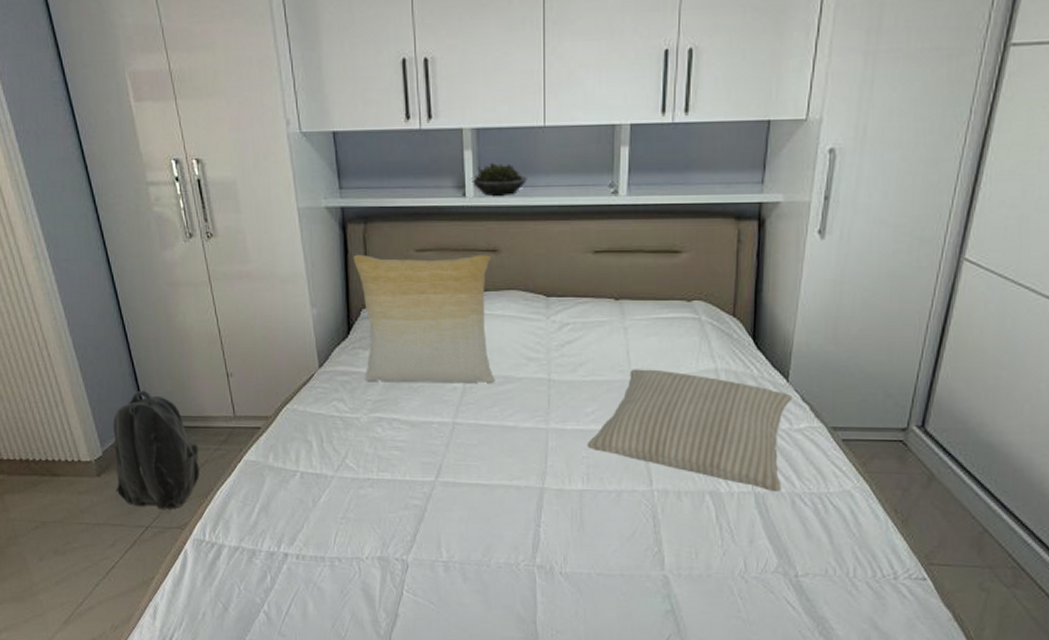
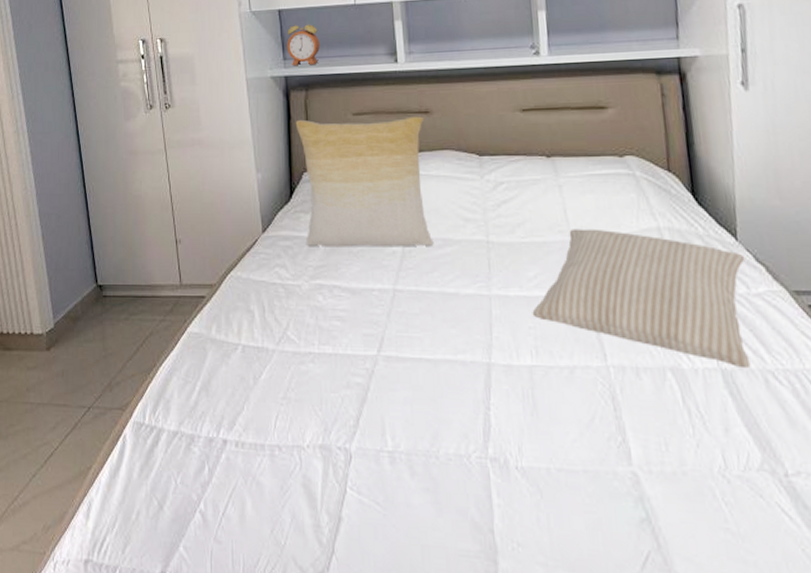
backpack: present [113,390,200,510] -> none [63,258,145,388]
alarm clock: none [342,147,380,197] -> present [286,21,320,66]
succulent plant: present [471,162,527,196] -> none [402,30,454,61]

